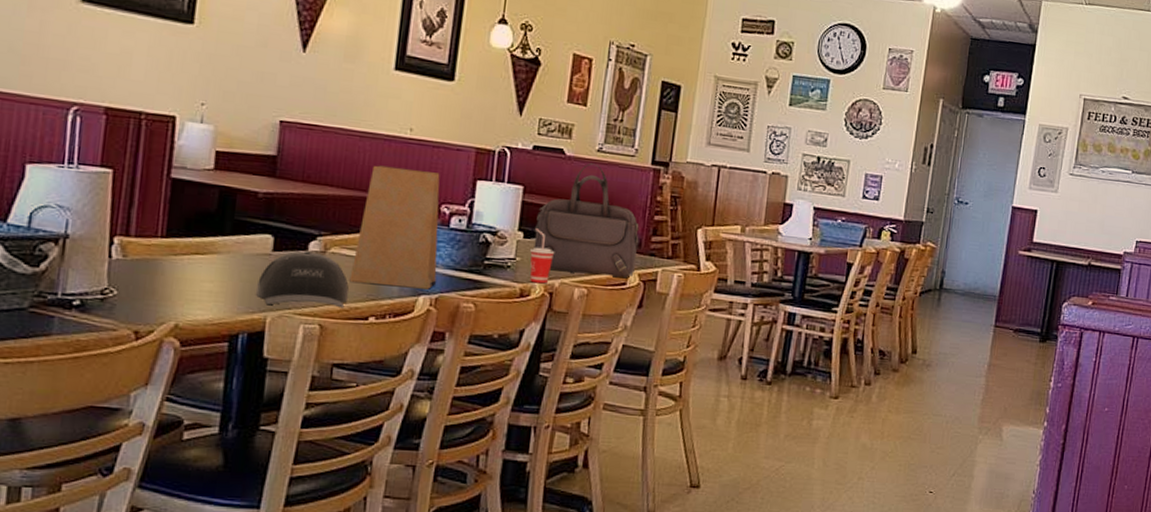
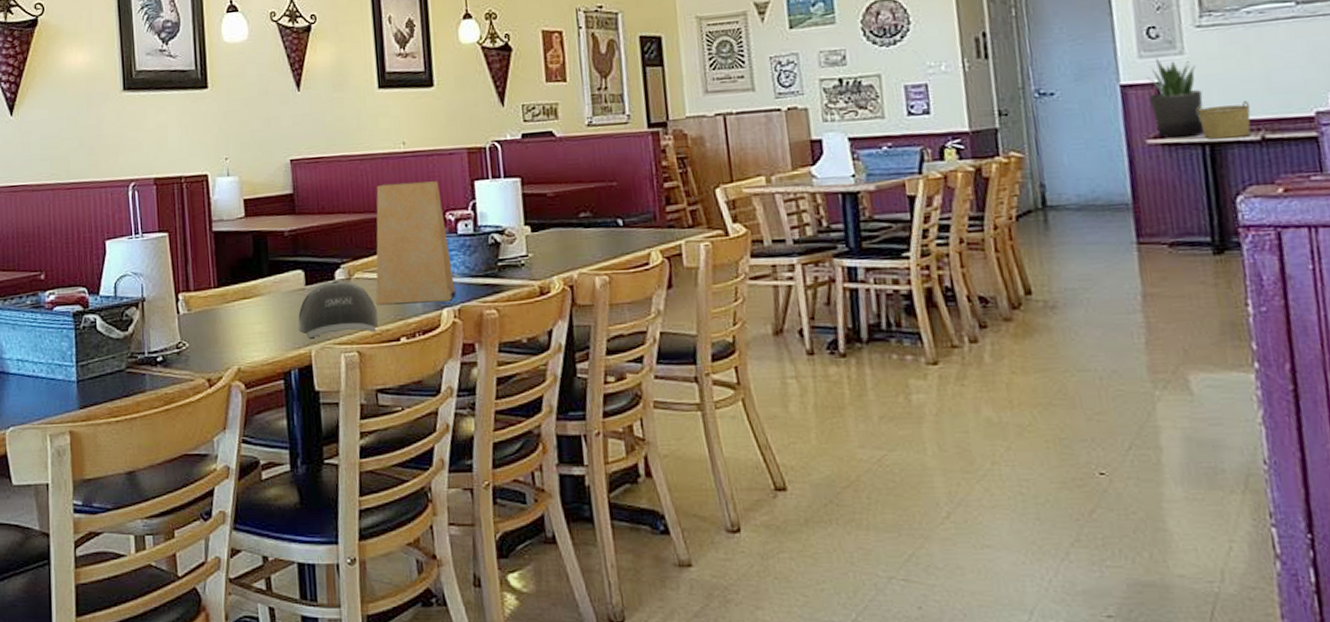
beverage cup: present [530,228,555,284] -> none [541,220,567,278]
handbag: present [534,163,639,279] -> none [540,139,655,261]
planter: none [1027,191,1062,254] -> present [1148,57,1205,138]
basket: none [1054,233,1087,261] -> present [1197,101,1251,140]

